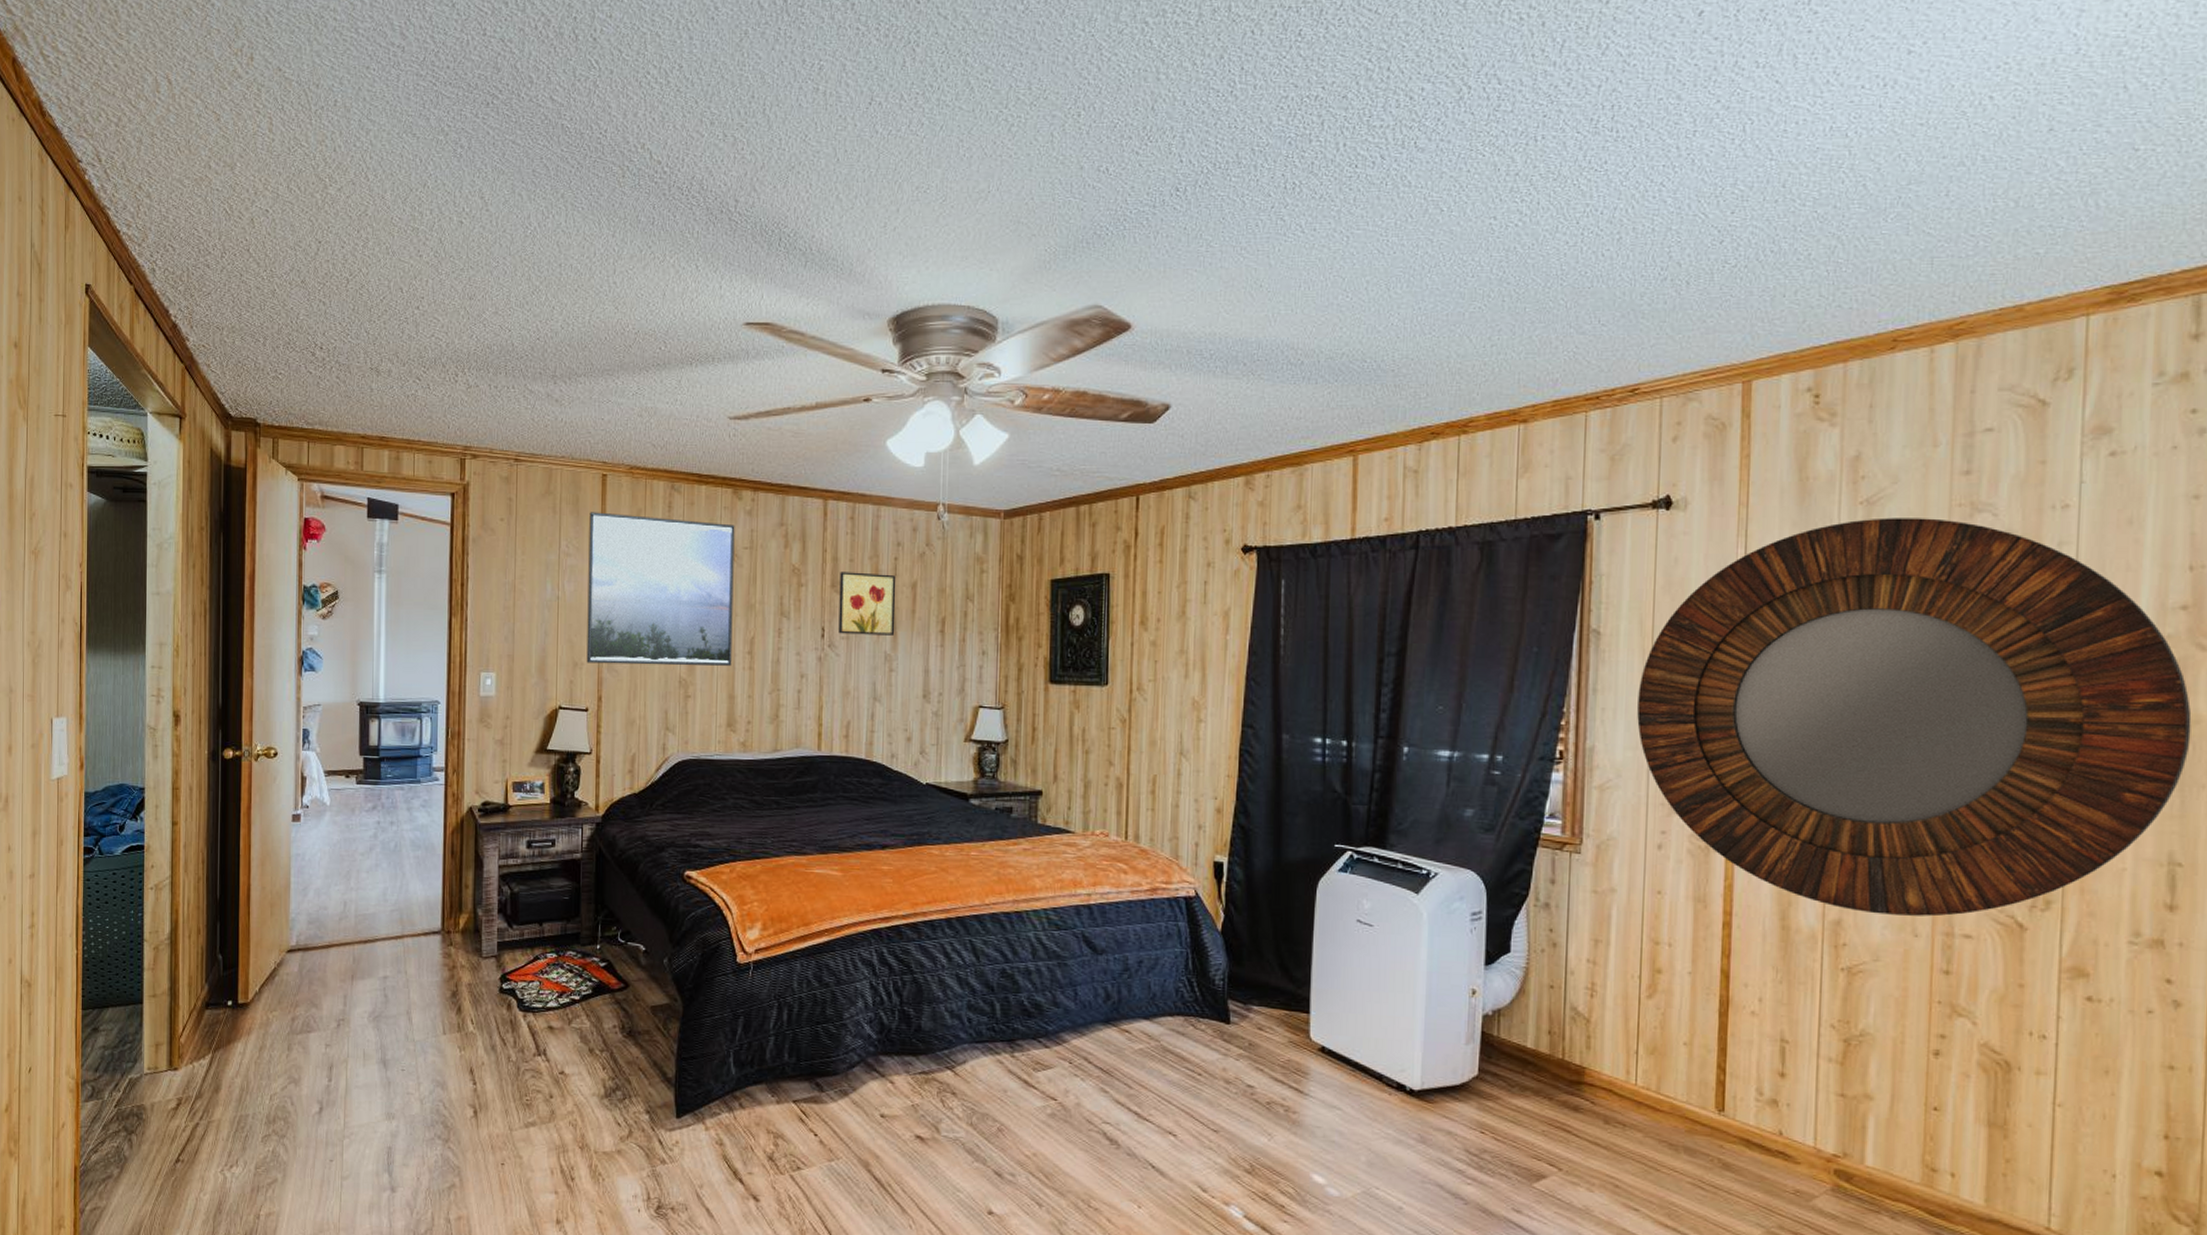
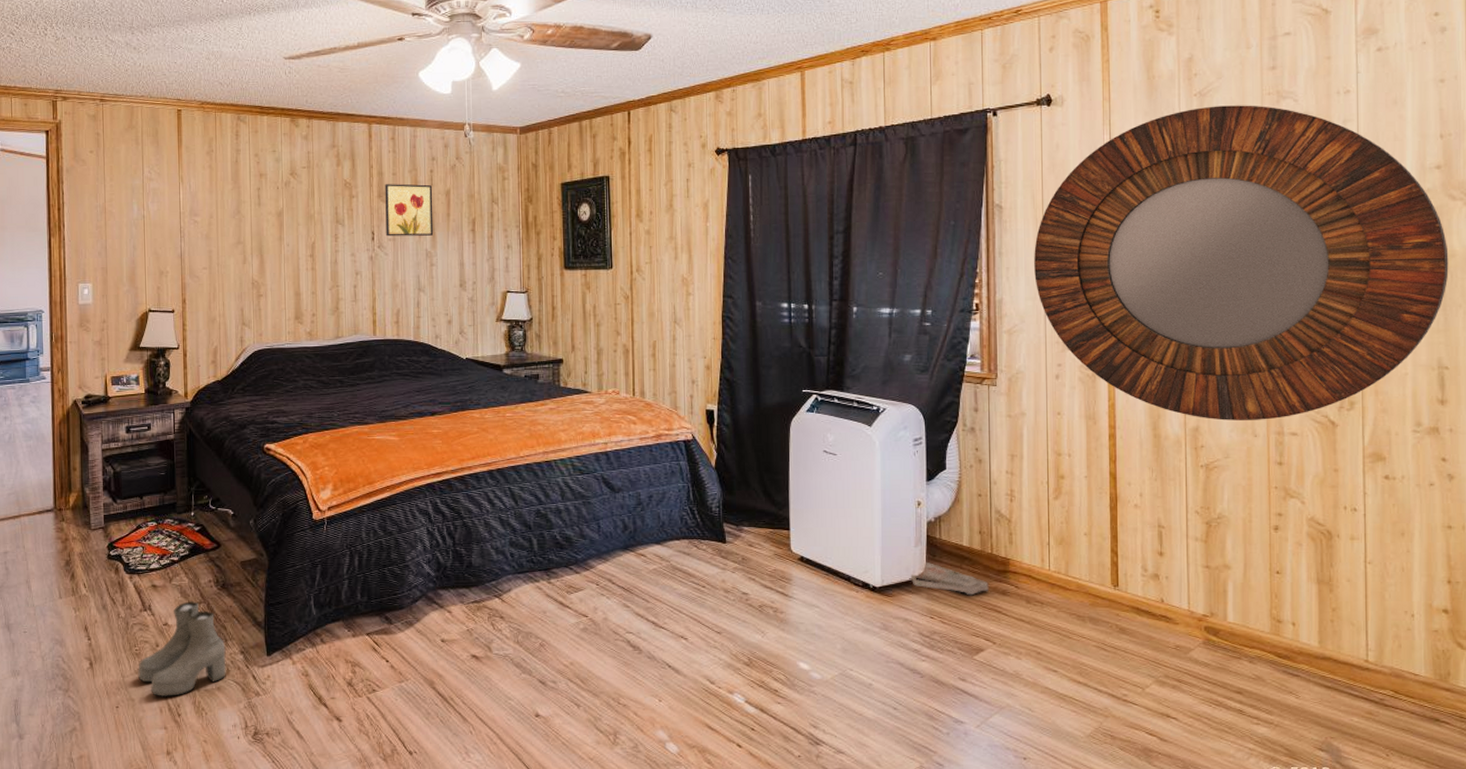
boots: none [528,1048,629,1157] -> present [138,601,226,697]
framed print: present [586,512,735,666] -> none [168,142,297,271]
bag: none [1456,1062,1557,1109] -> present [909,560,989,596]

